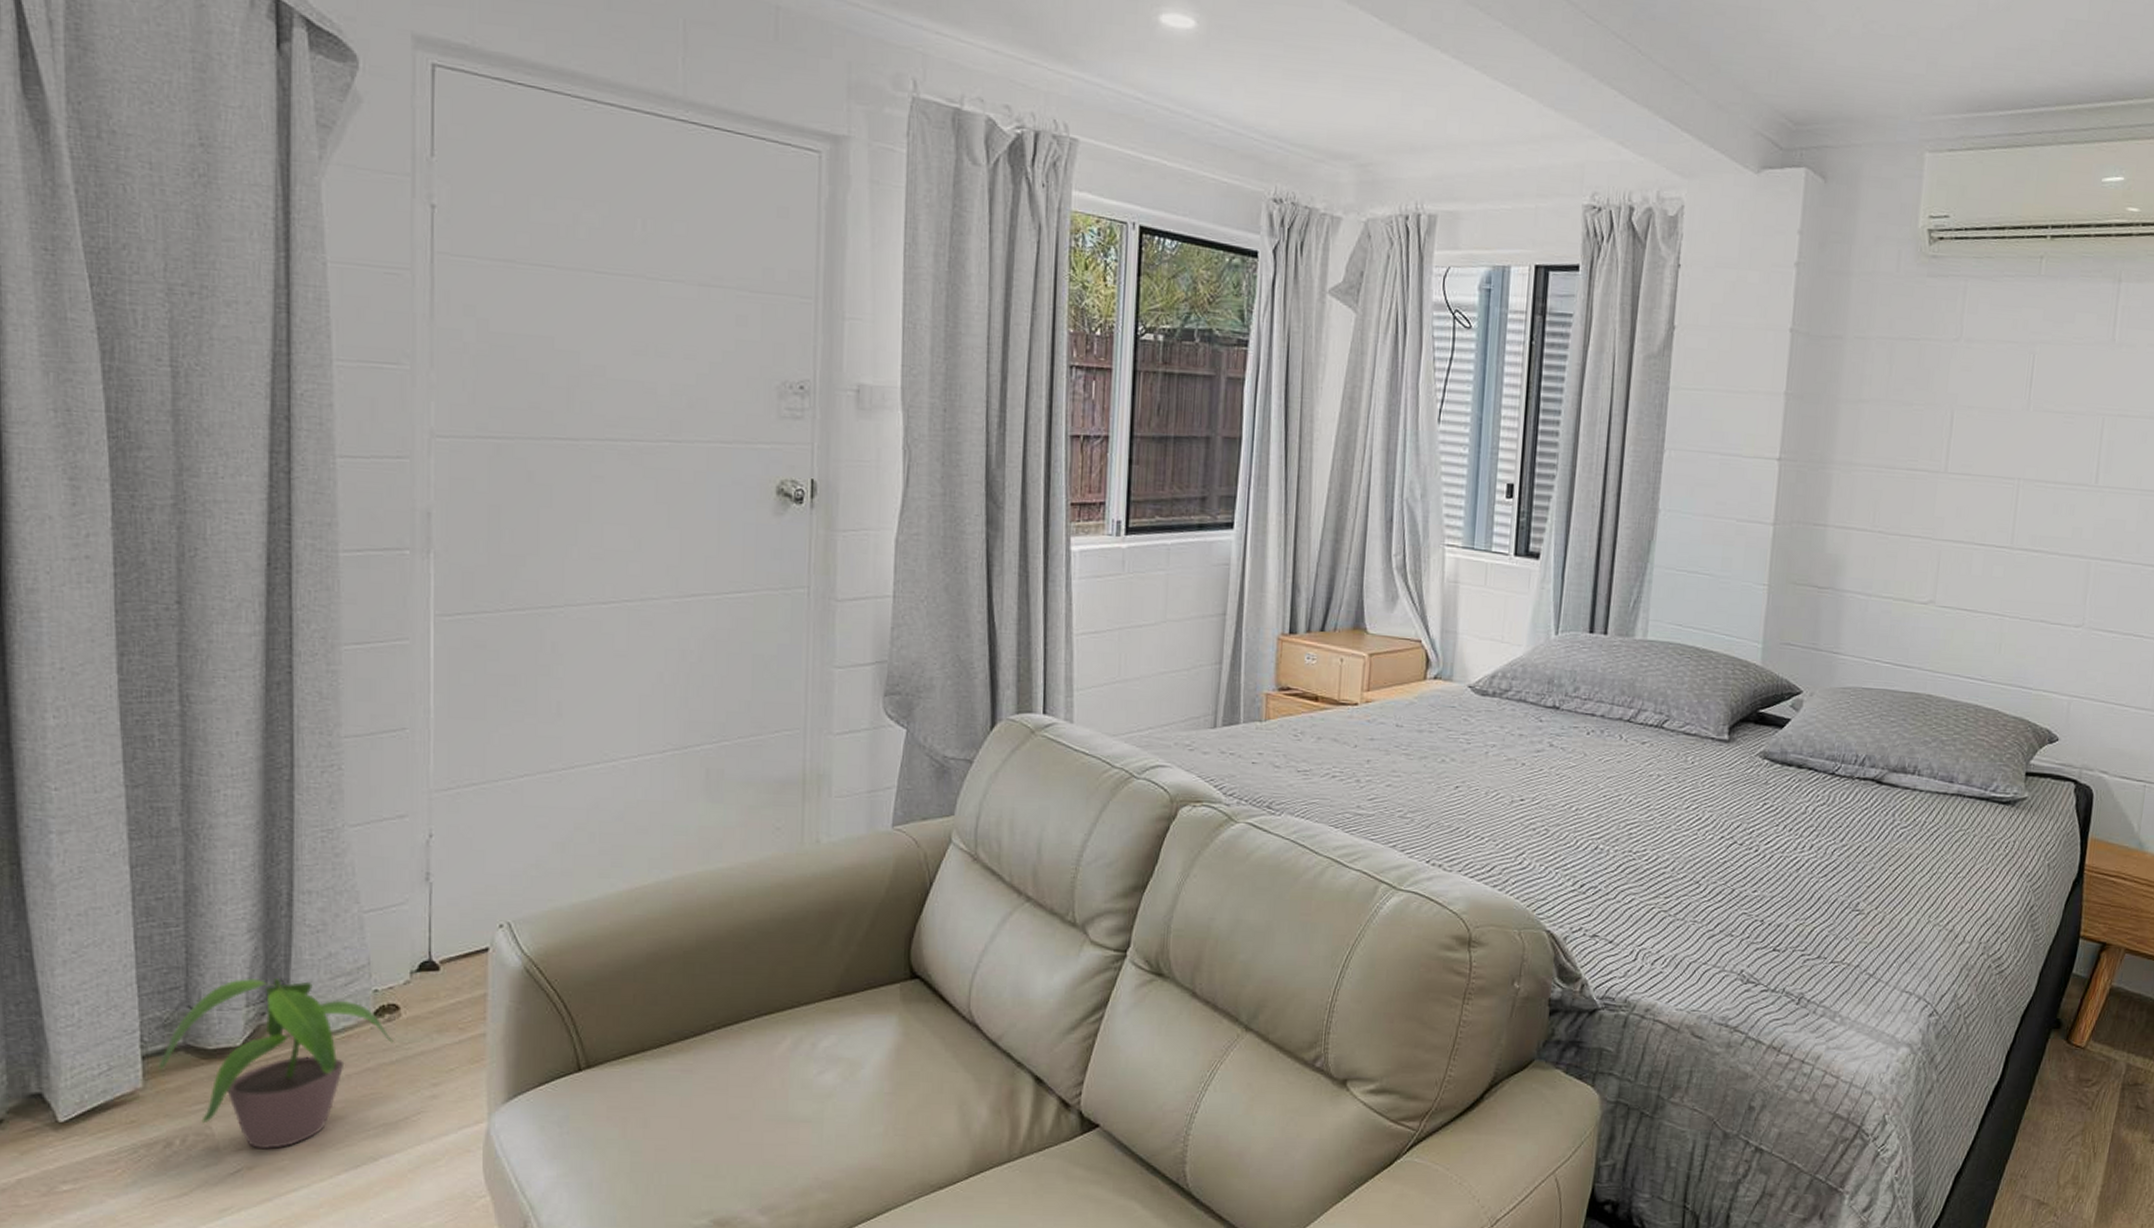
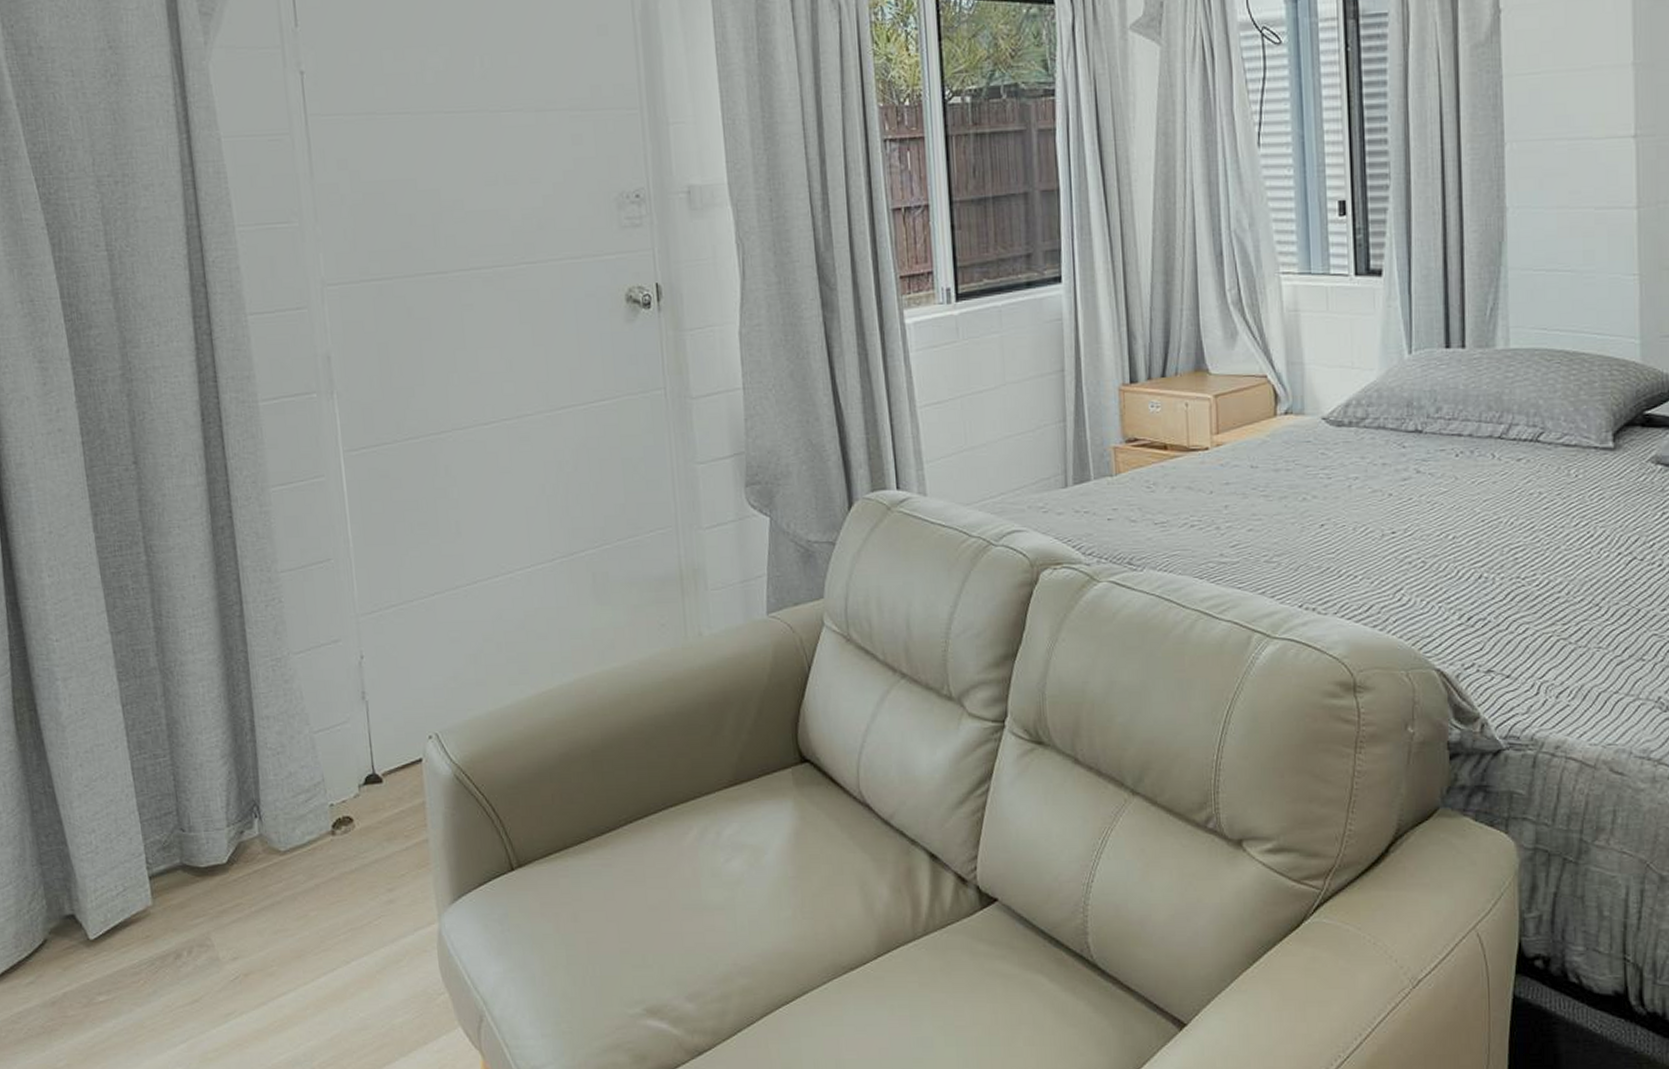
potted plant: present [157,978,394,1150] -> none [161,799,352,957]

